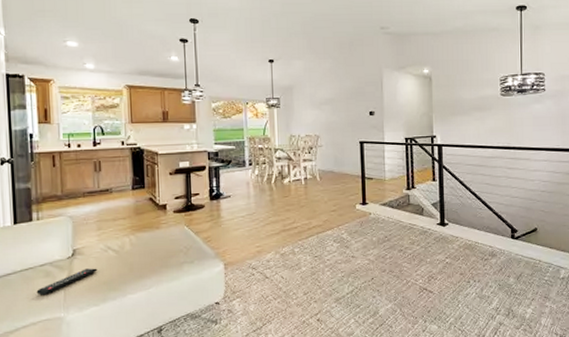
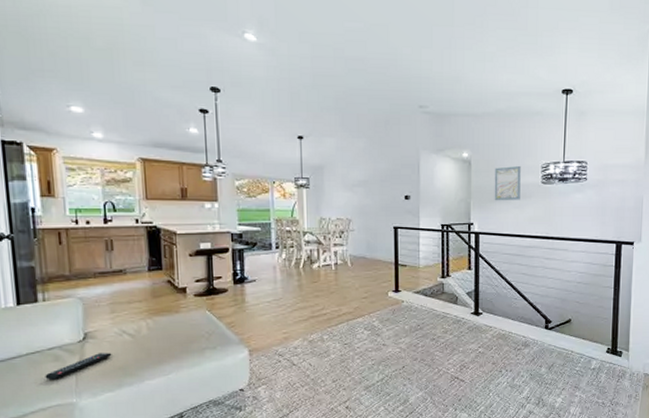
wall art: none [454,80,481,114] -> present [494,166,521,201]

